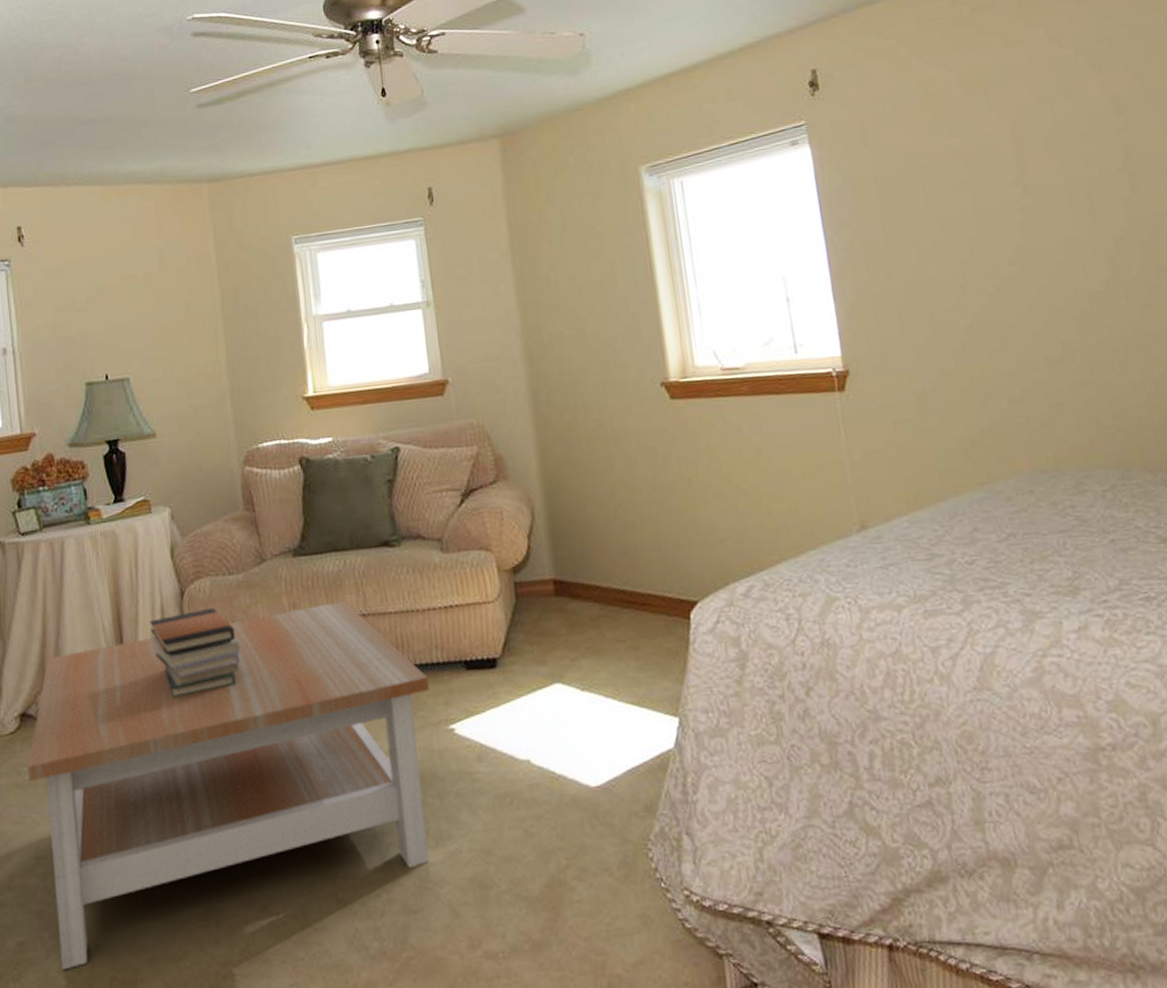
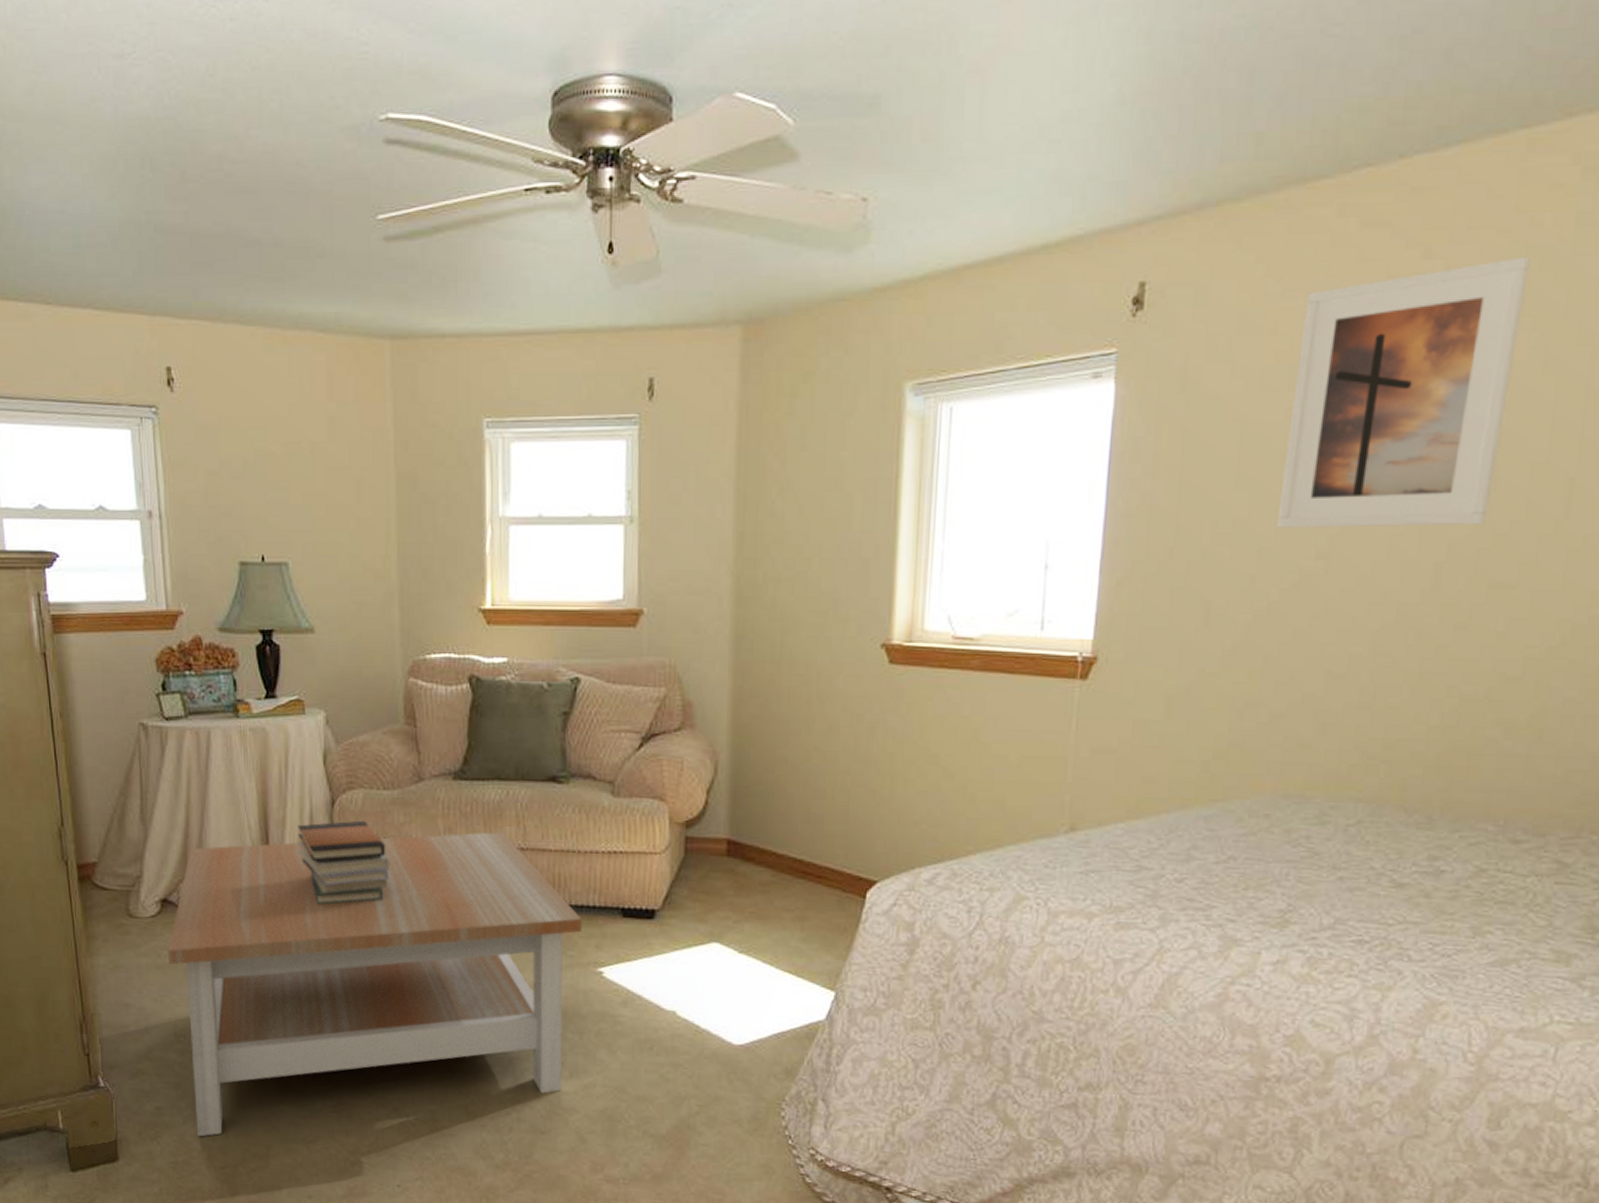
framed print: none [945,18,1139,244] -> present [1276,256,1531,528]

